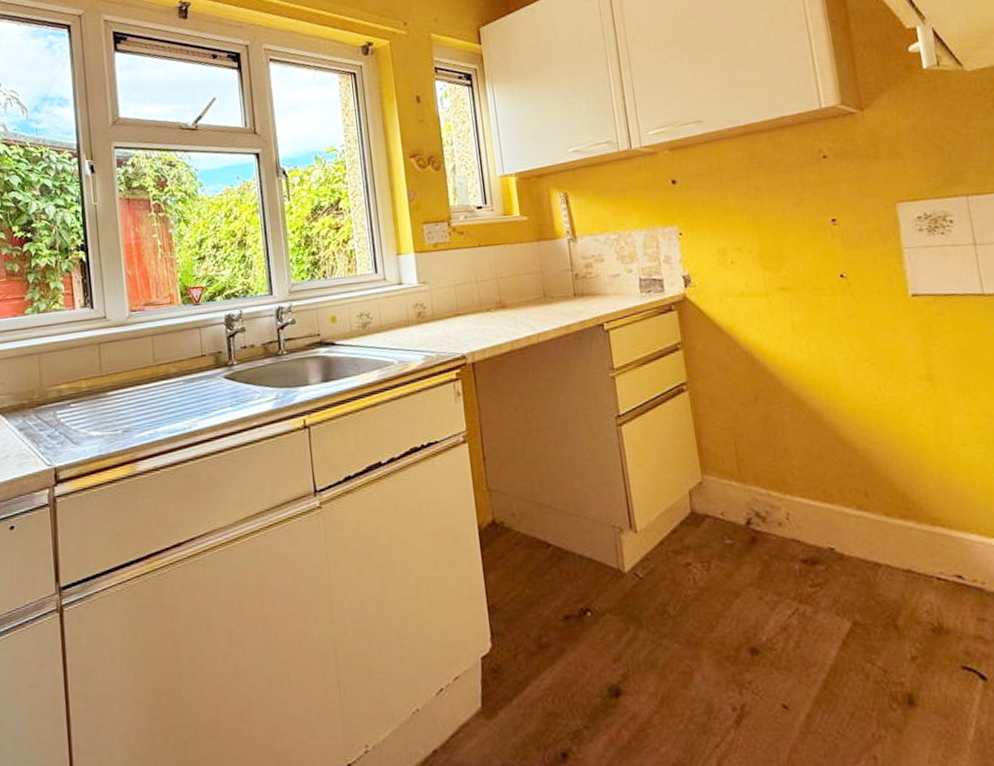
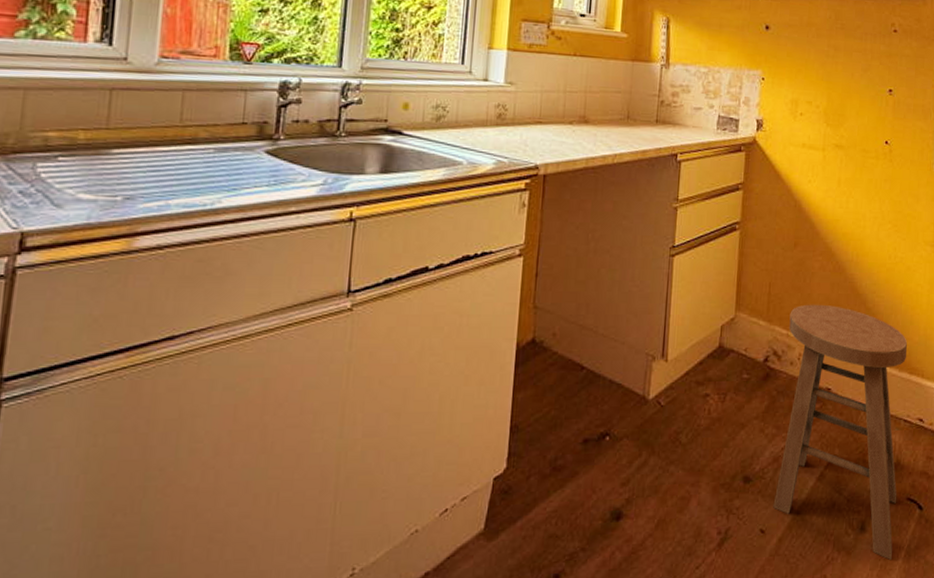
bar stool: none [765,458,958,738] -> present [773,304,907,560]

